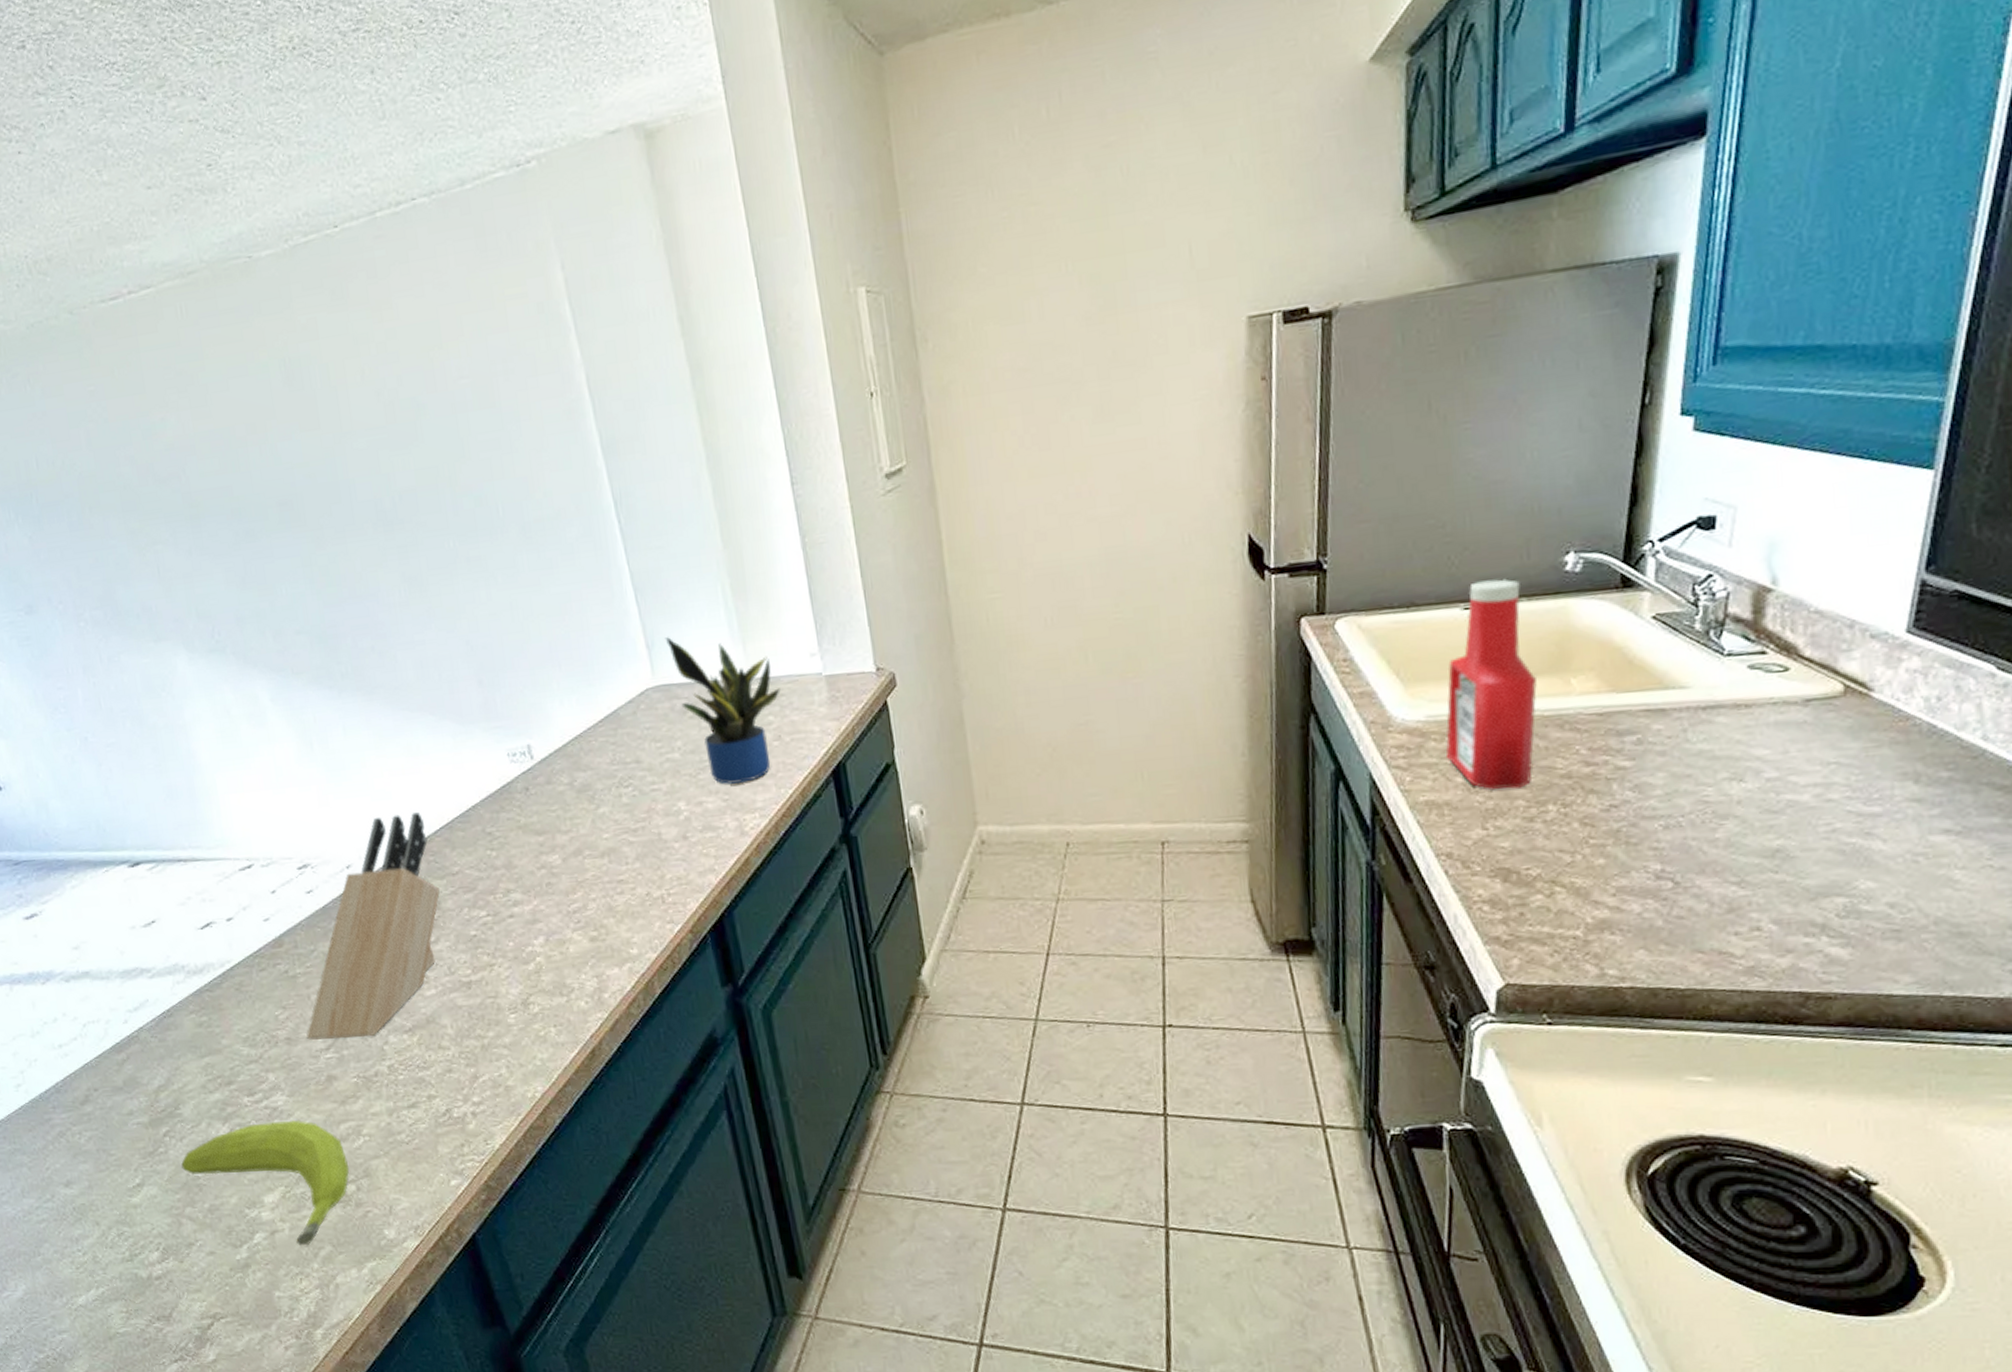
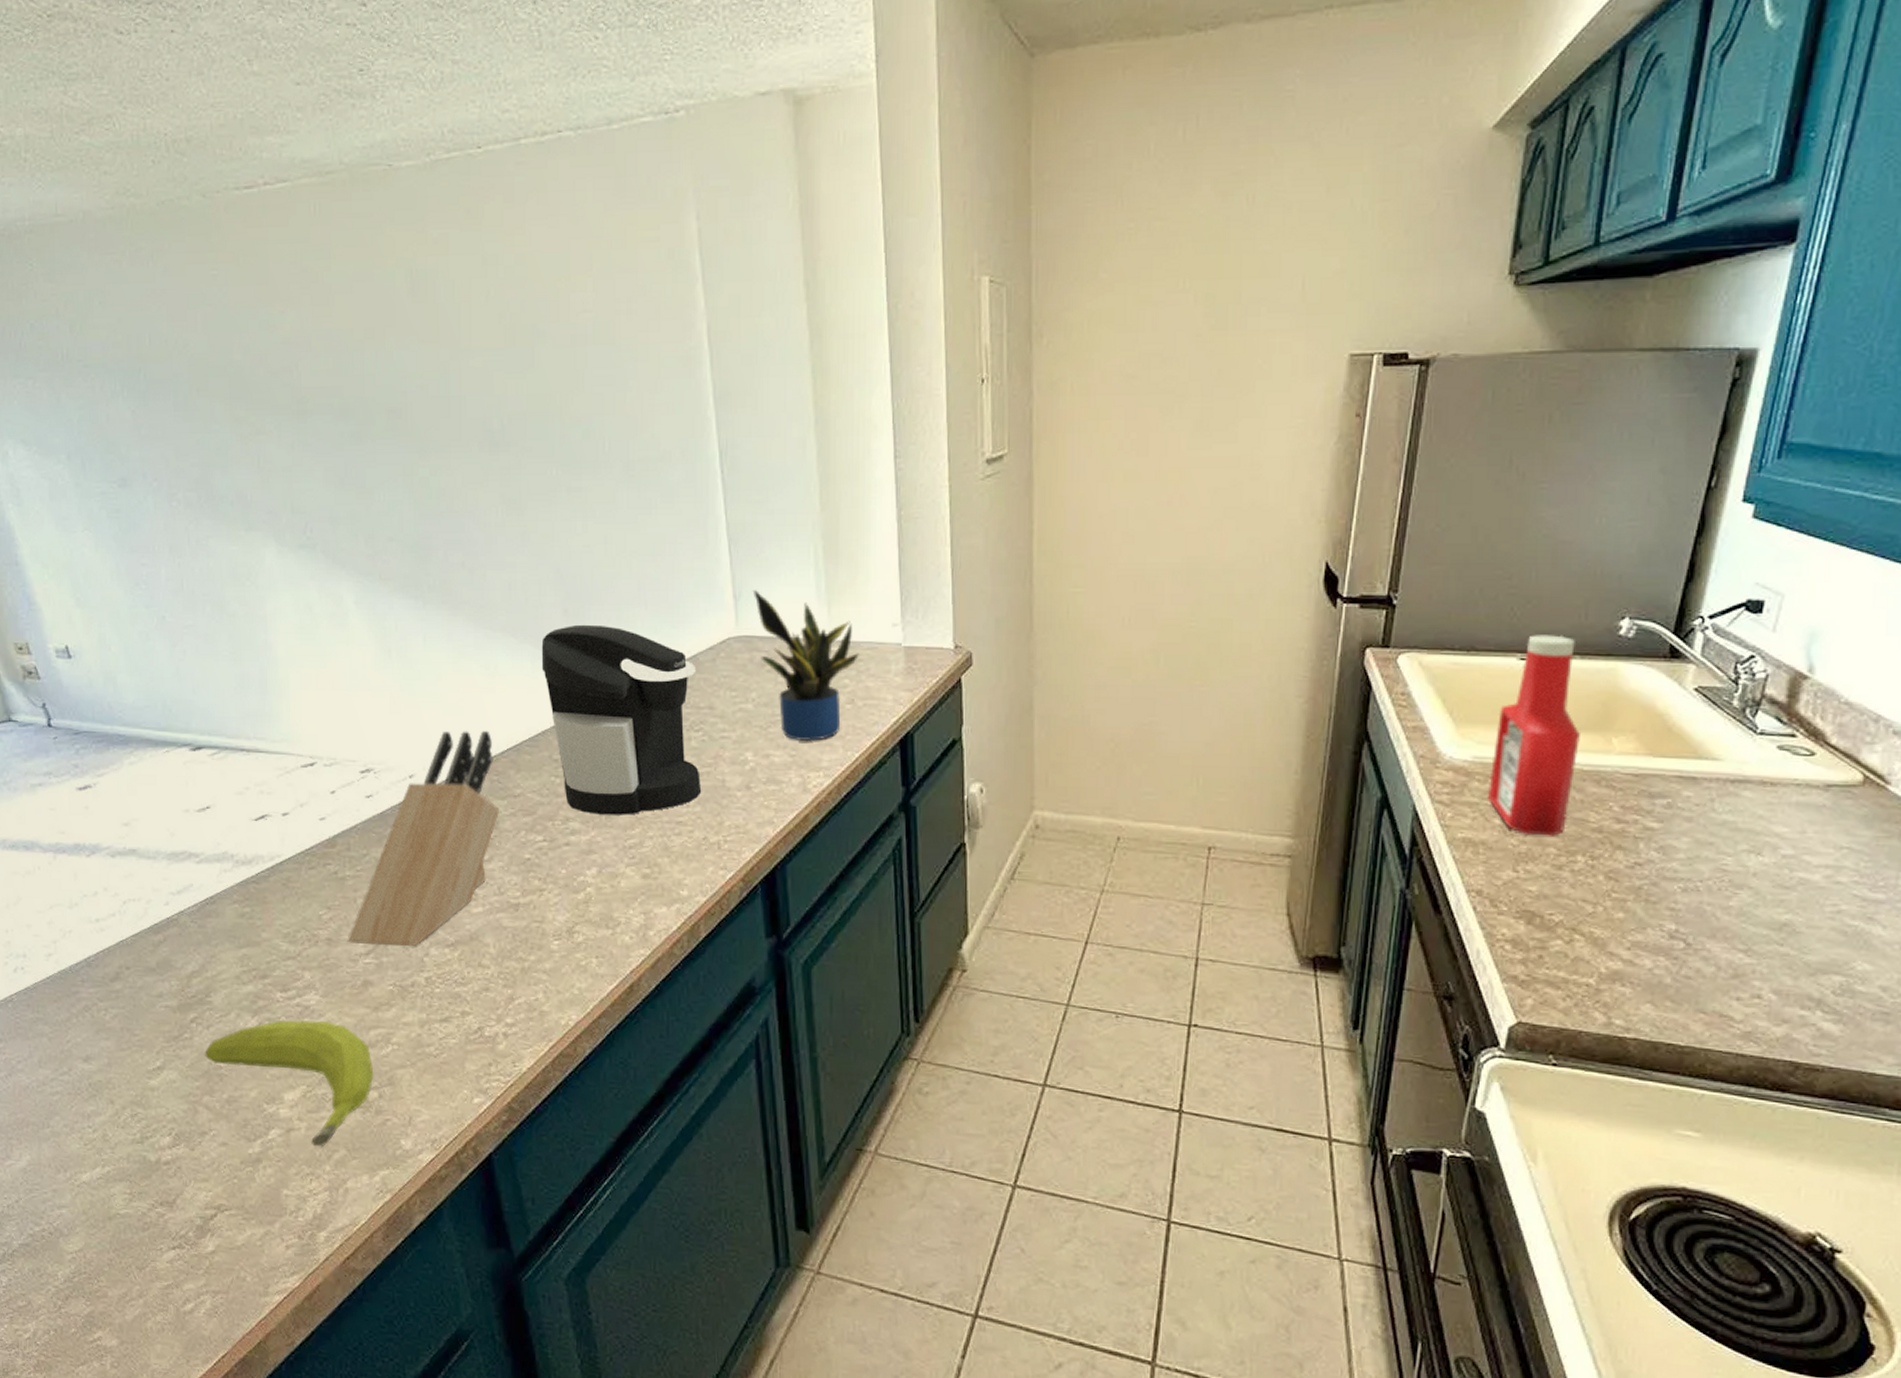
coffee maker: none [460,692,639,883] -> present [541,624,702,815]

